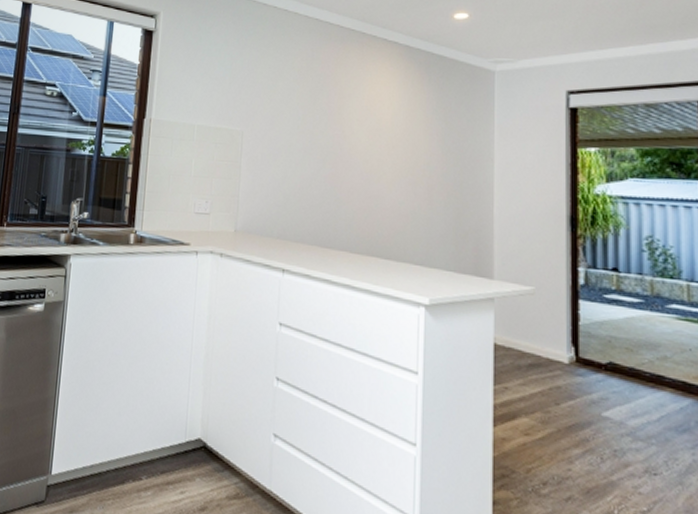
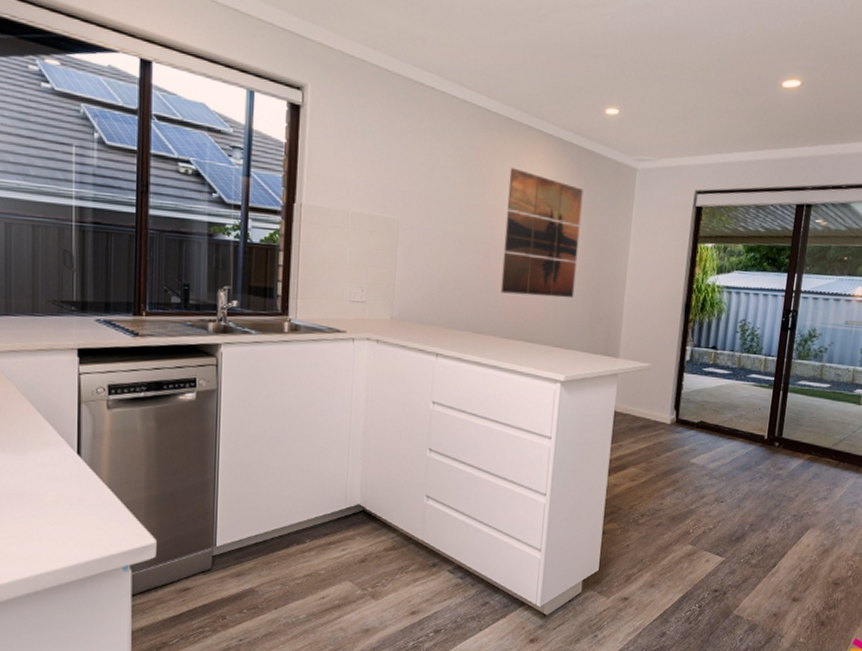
wall art: none [350,76,436,210] -> present [500,167,584,298]

